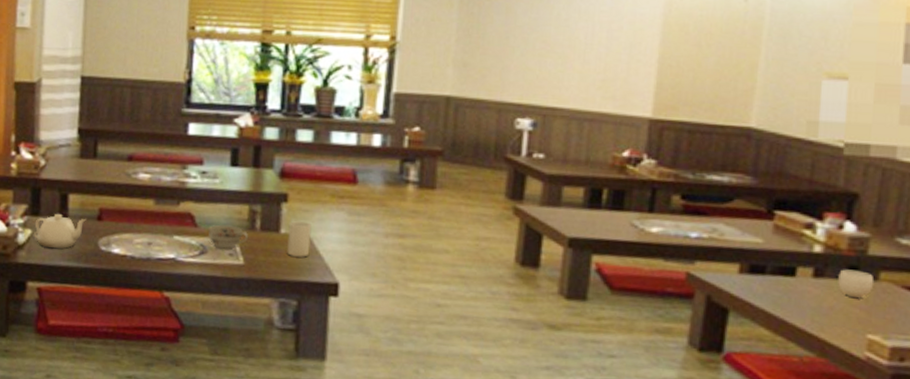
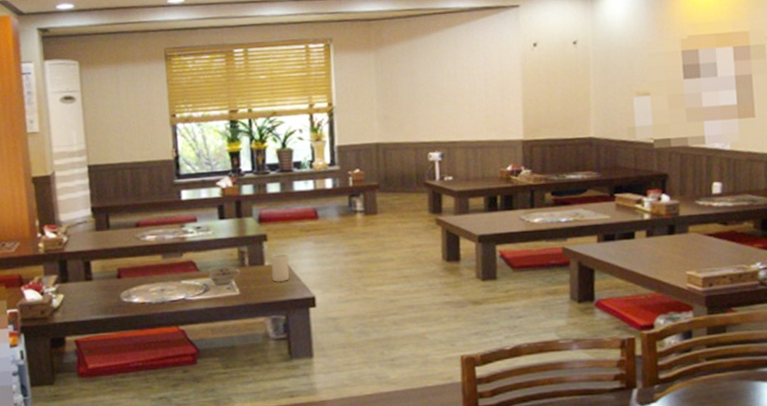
teapot: present [34,213,86,249] -> none [66,277,108,307]
cup: present [838,269,875,299] -> none [662,227,686,248]

